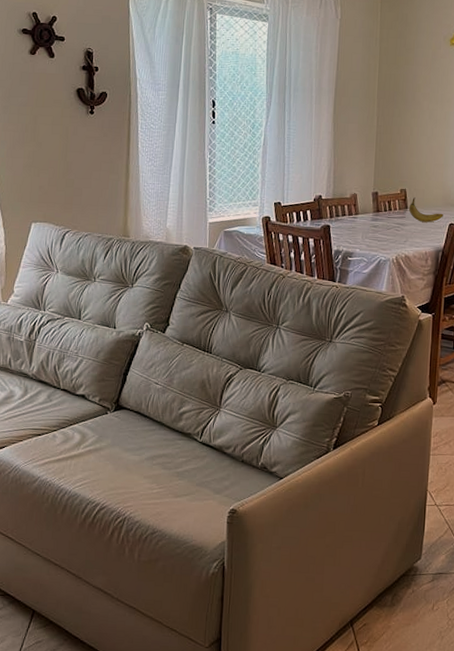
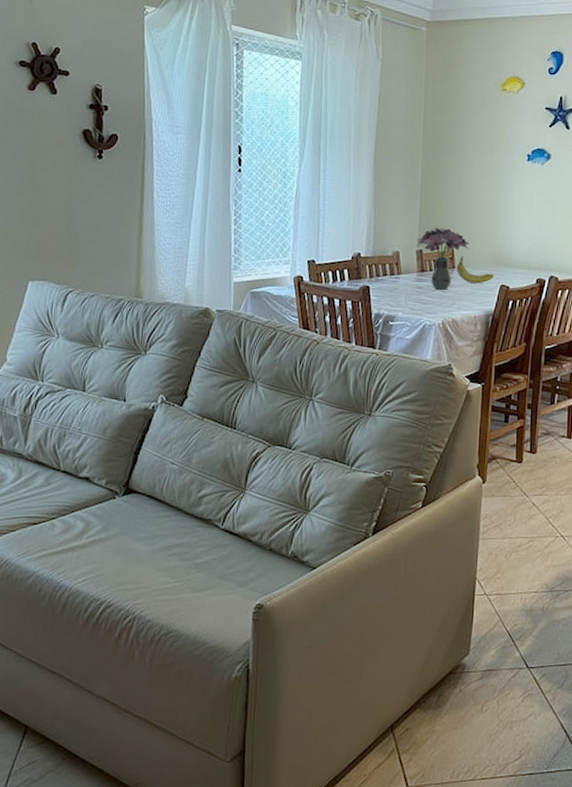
flower arrangement: none [372,172,421,229] -> present [416,228,469,291]

